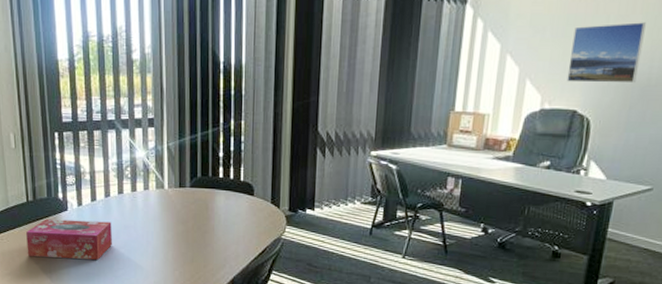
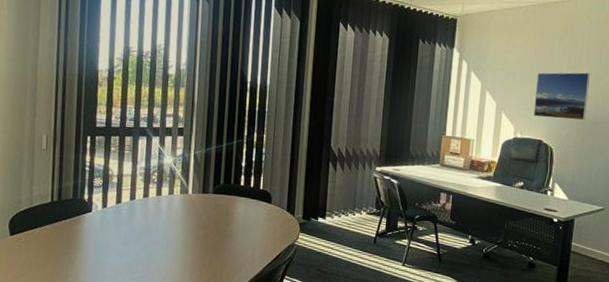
tissue box: present [26,219,112,260] -> none [45,219,134,262]

